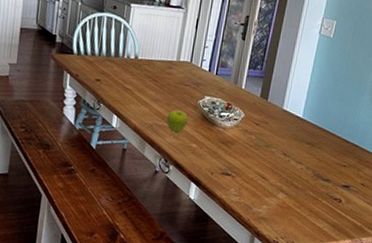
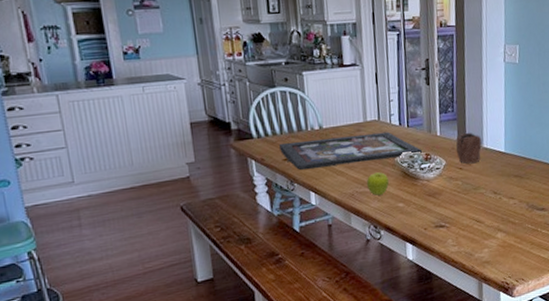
board game: none [94,64,225,103] -> present [278,131,423,171]
mug: none [256,91,283,123] -> present [455,132,482,164]

